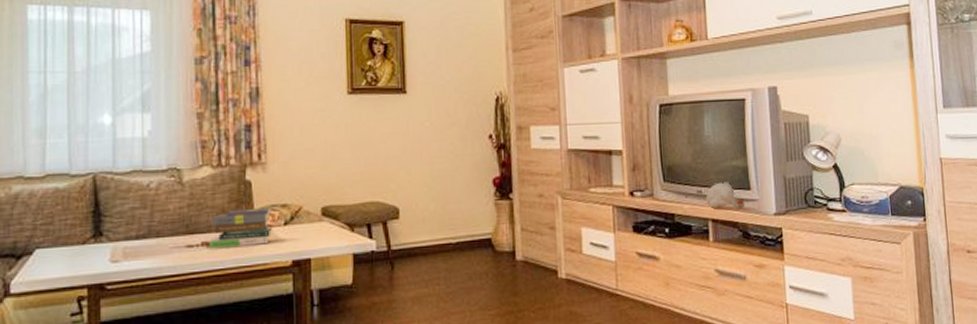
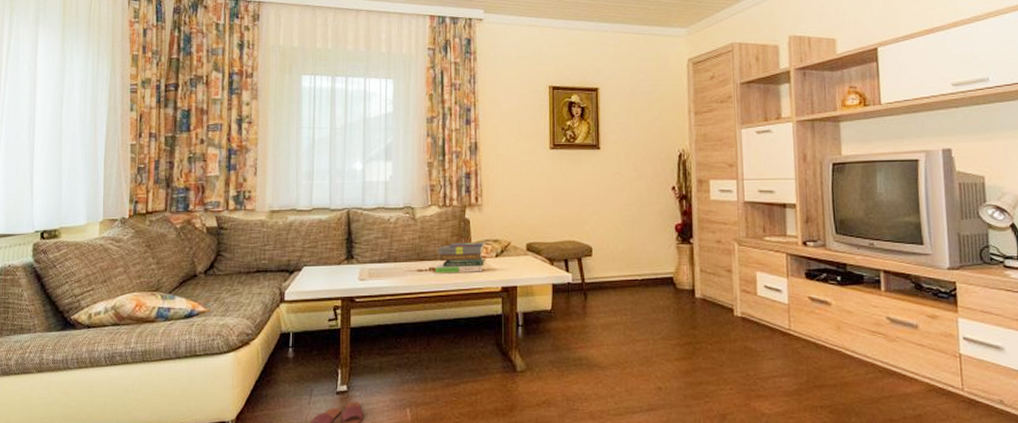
decorative figurine: present [706,182,745,210] -> none [878,236,918,263]

